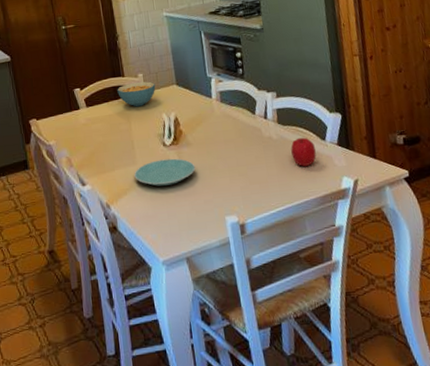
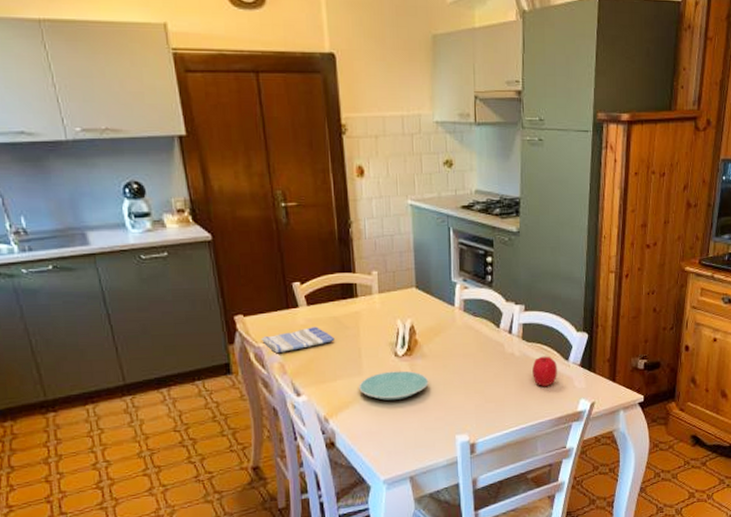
dish towel: none [51,124,111,149] -> present [261,327,335,353]
cereal bowl: present [117,81,156,107] -> none [345,281,392,310]

